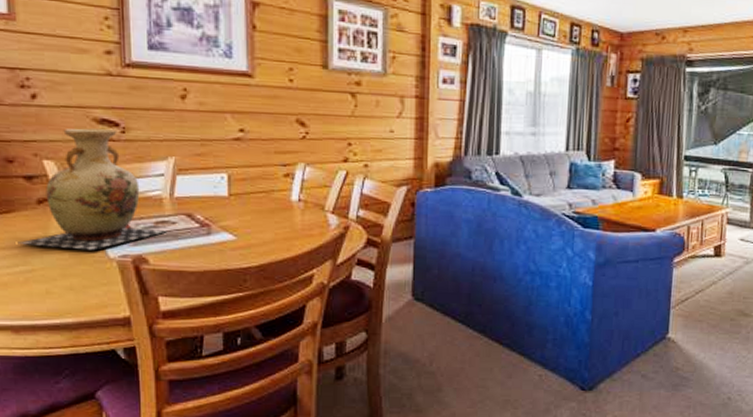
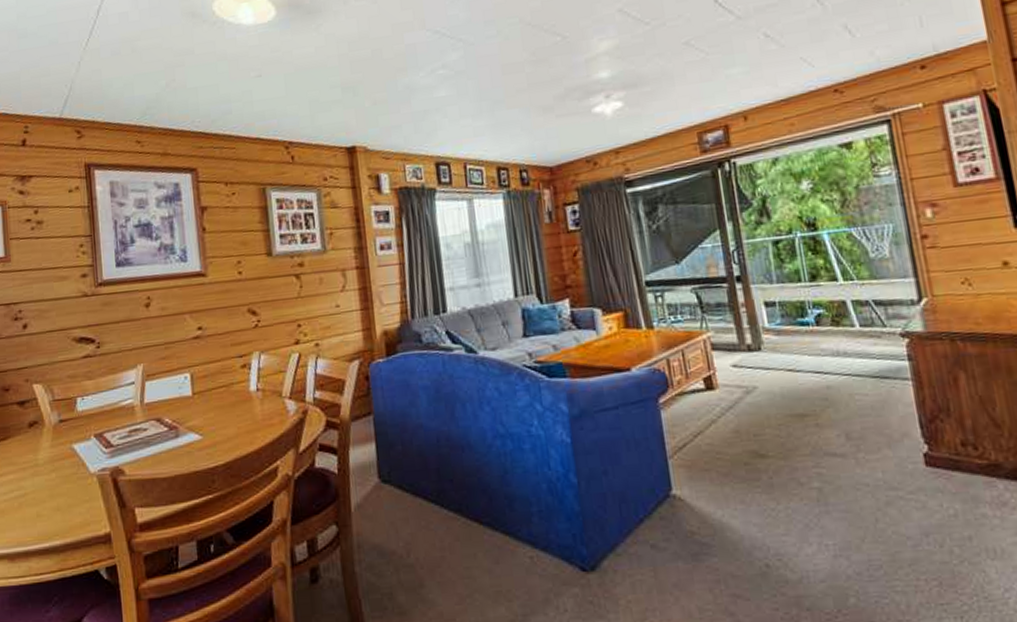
vase: present [17,128,167,250] -> none [12,346,140,470]

